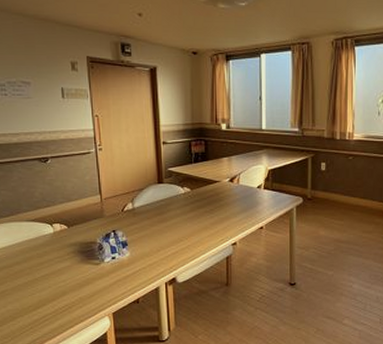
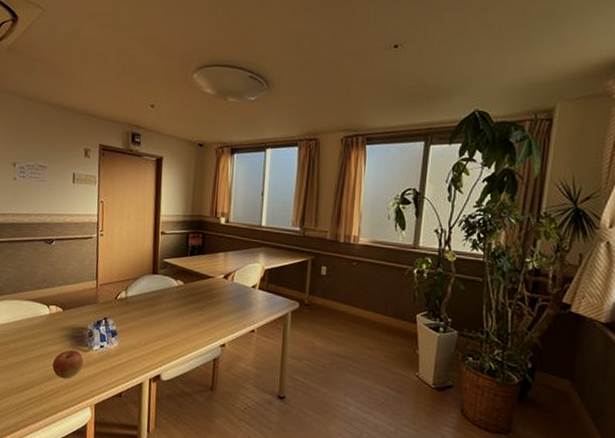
apple: none [63,264,96,293] -> present [52,349,84,379]

